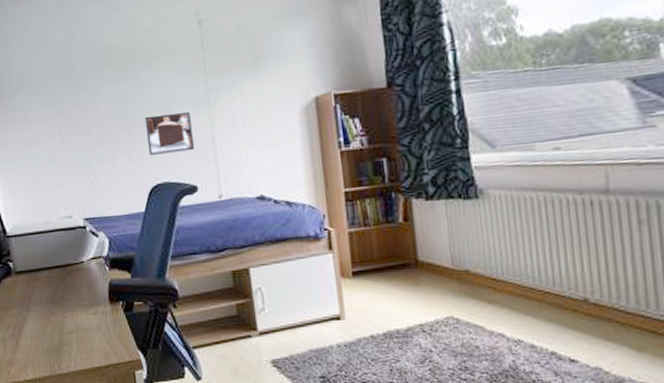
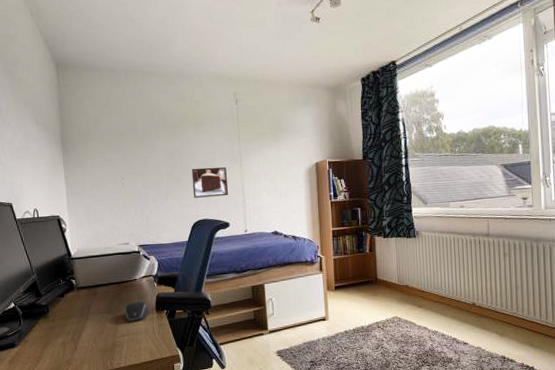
computer mouse: none [71,289,99,316] -> present [124,301,148,322]

